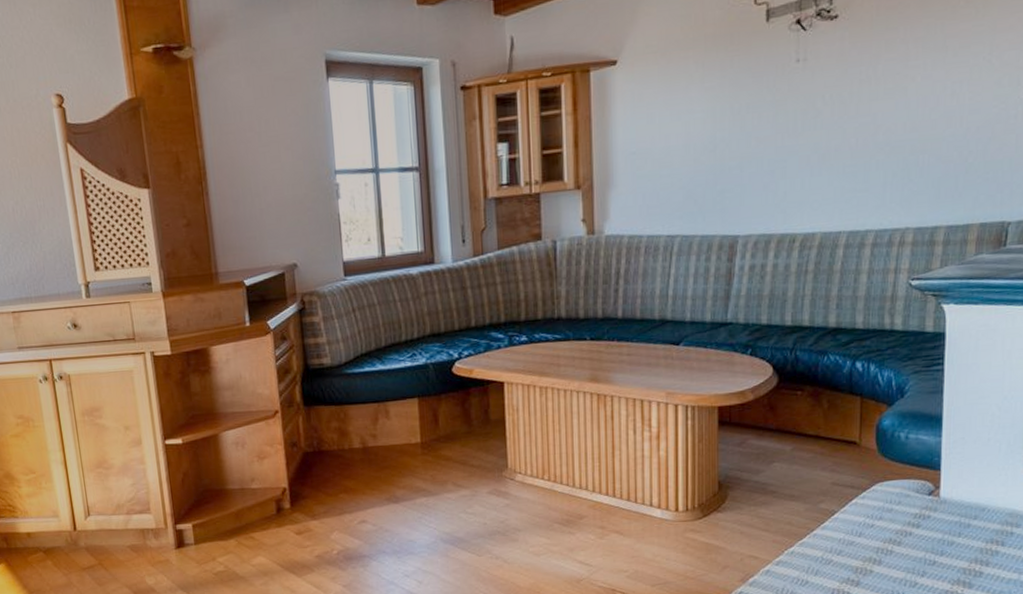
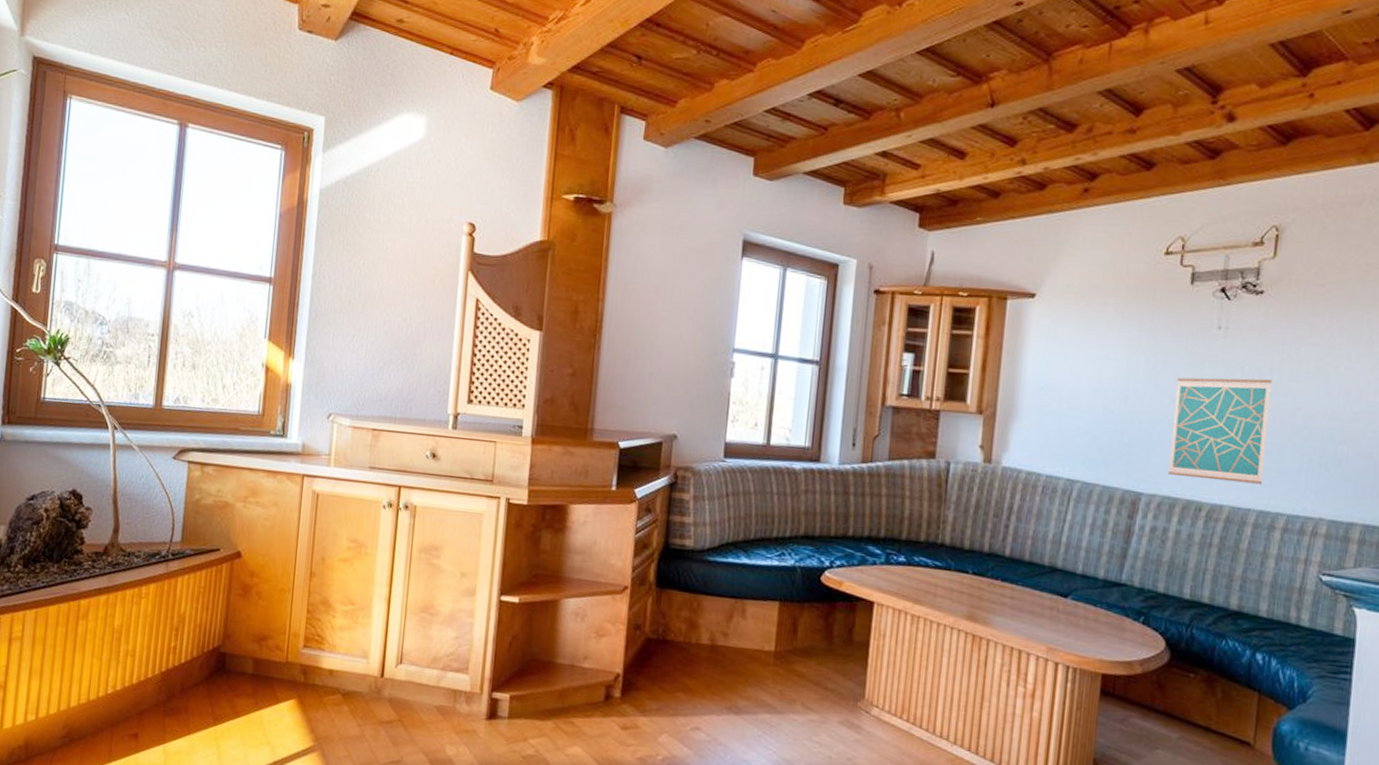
wall art: none [760,102,853,213] -> present [1167,377,1273,485]

